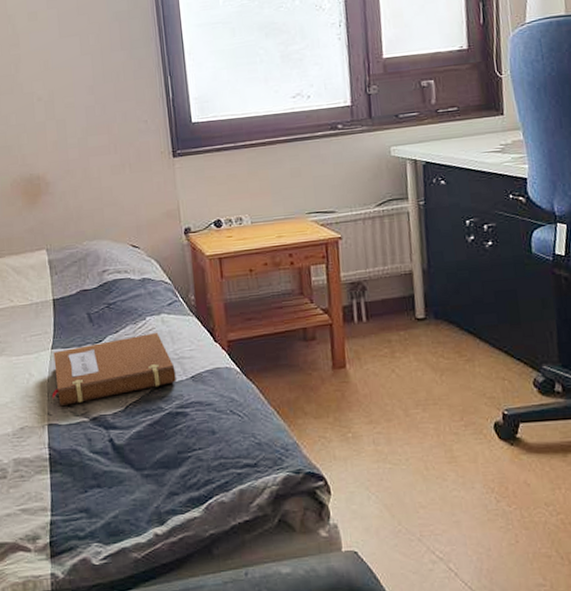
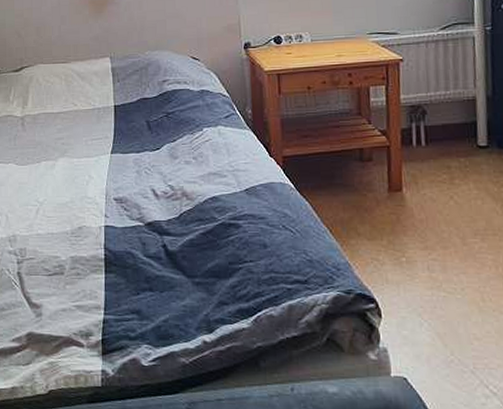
notebook: present [51,332,176,406] -> none [109,143,230,209]

